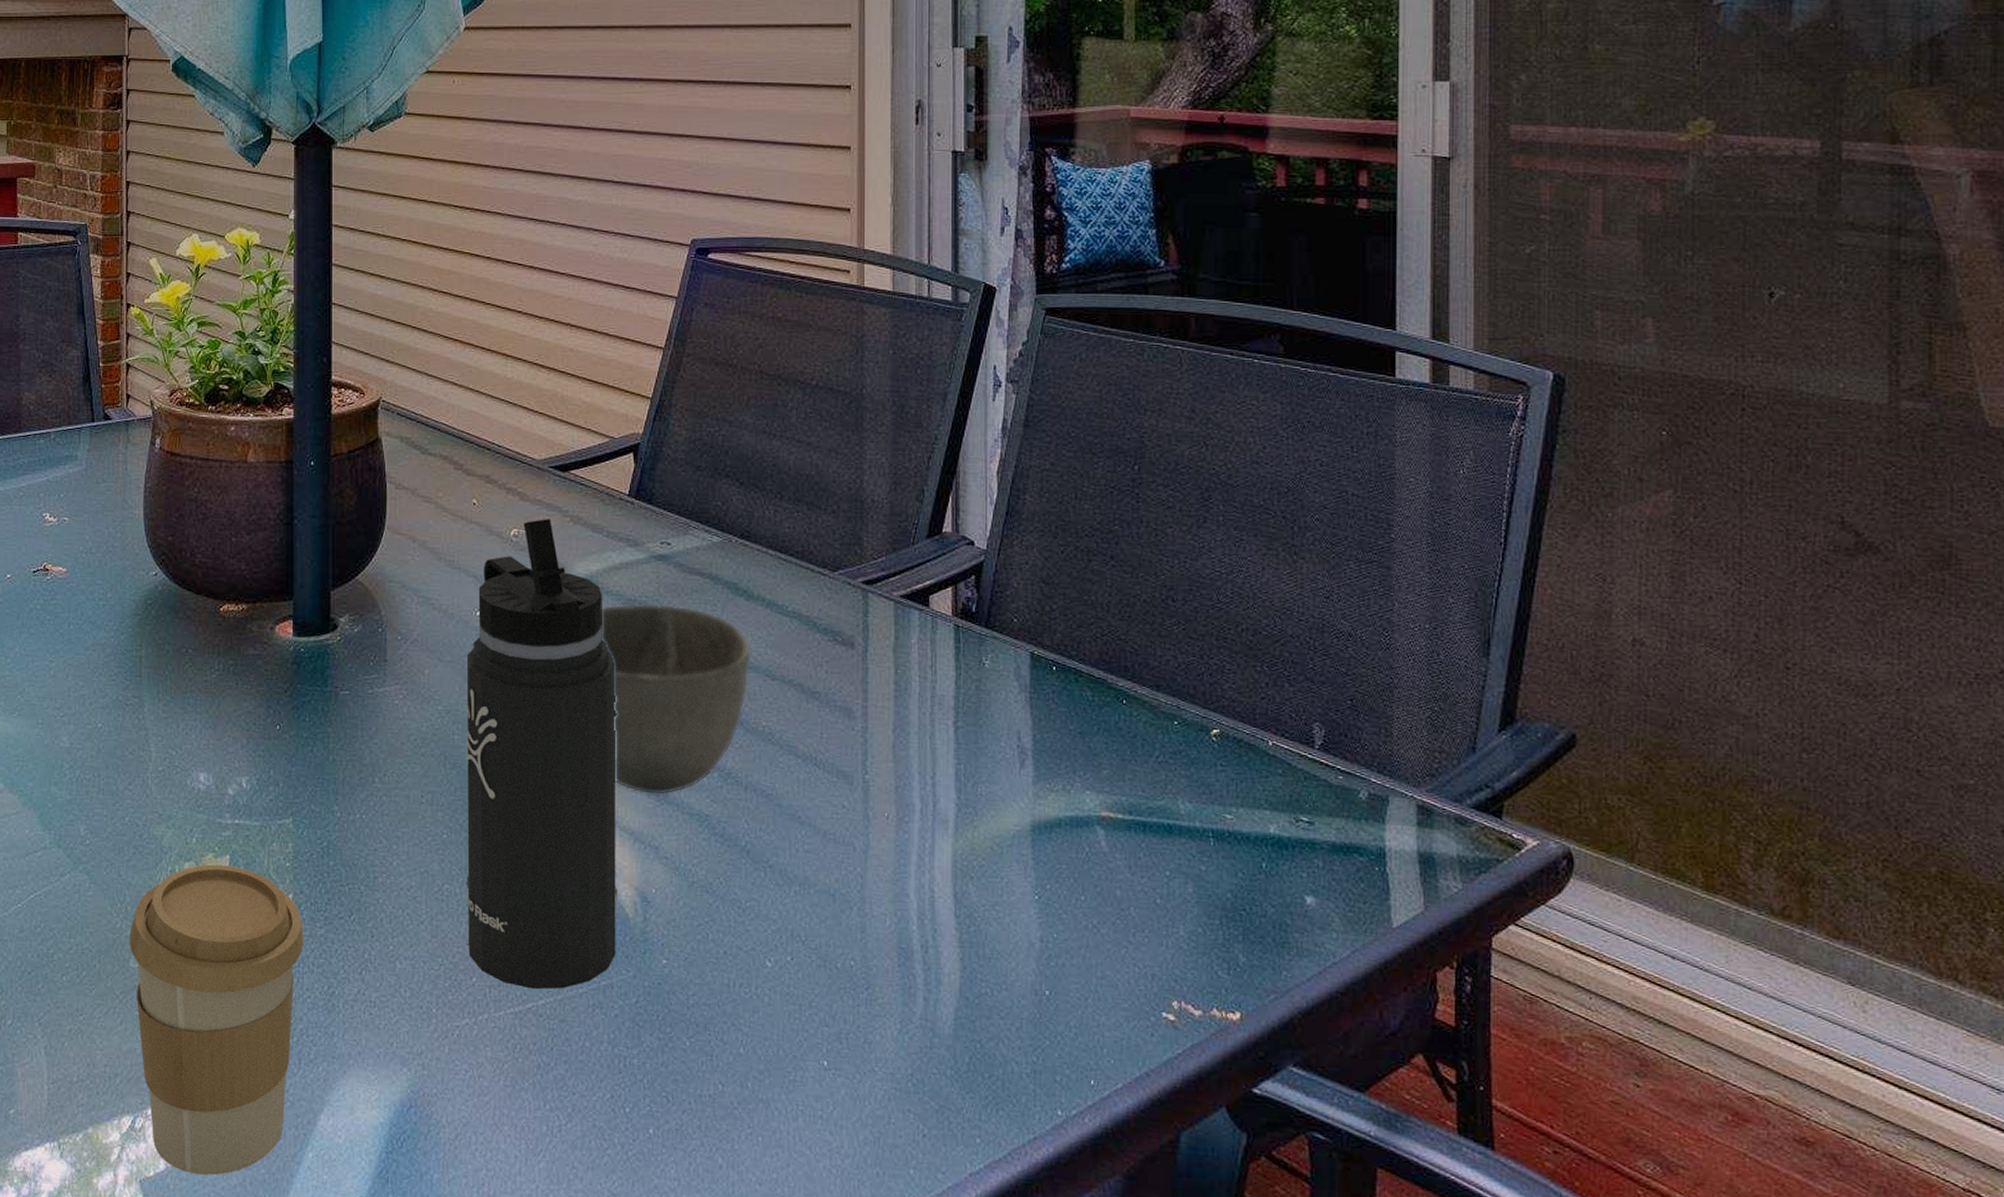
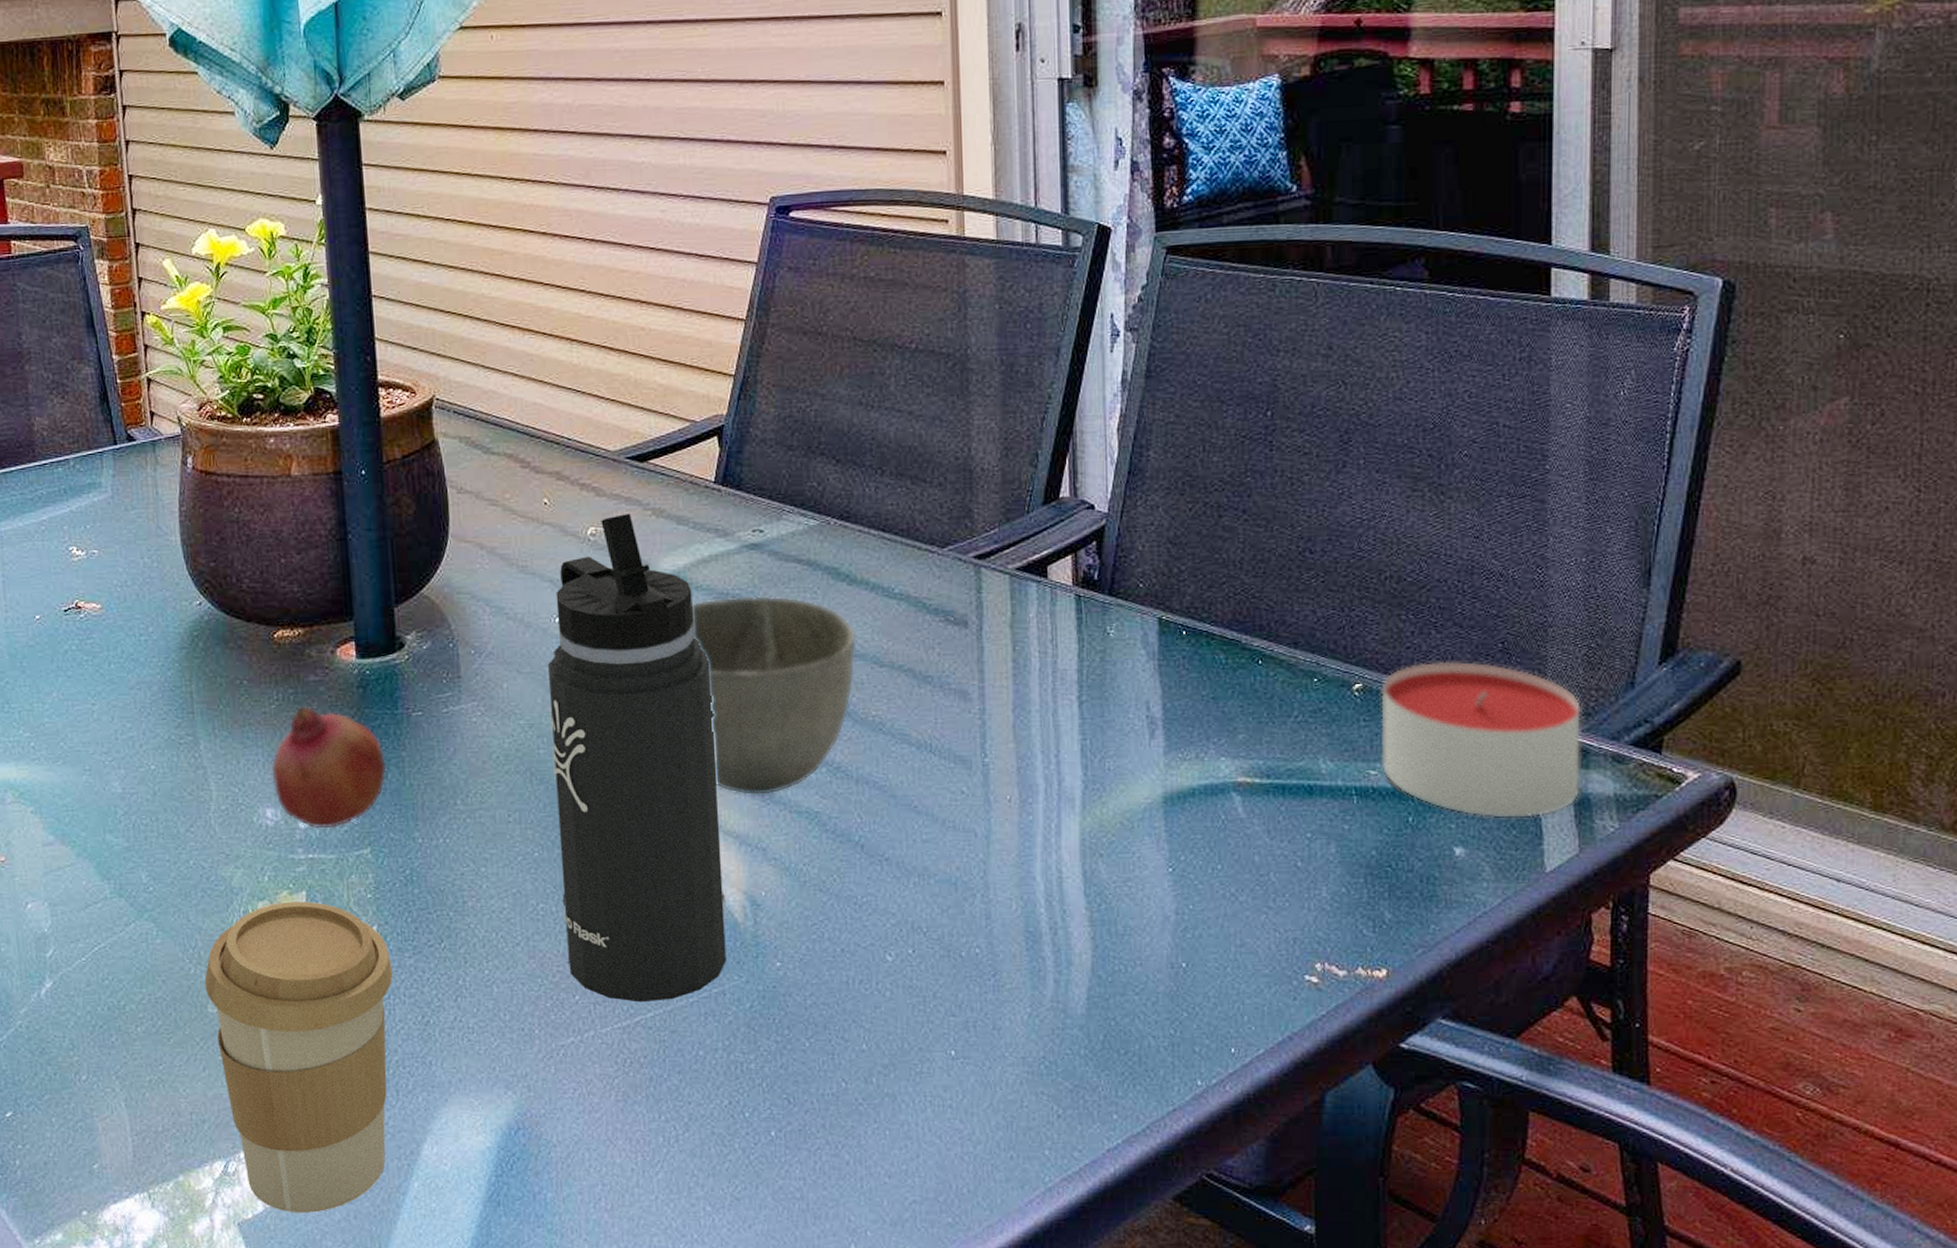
fruit: none [207,677,313,797] -> present [271,705,387,829]
candle: none [1237,713,1427,873] -> present [1381,661,1582,818]

